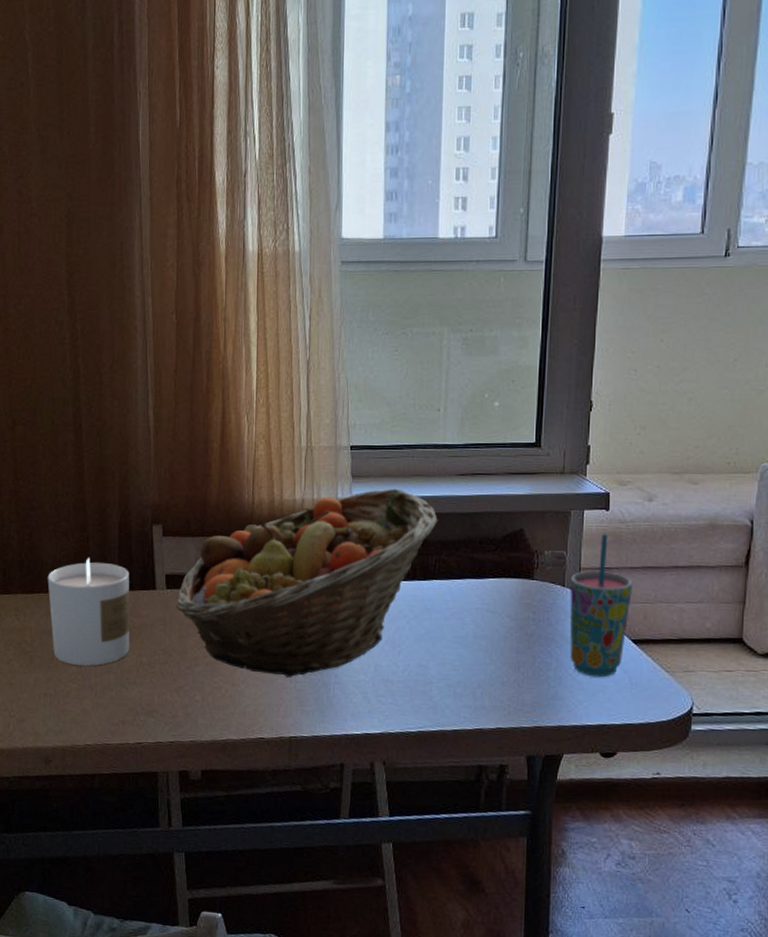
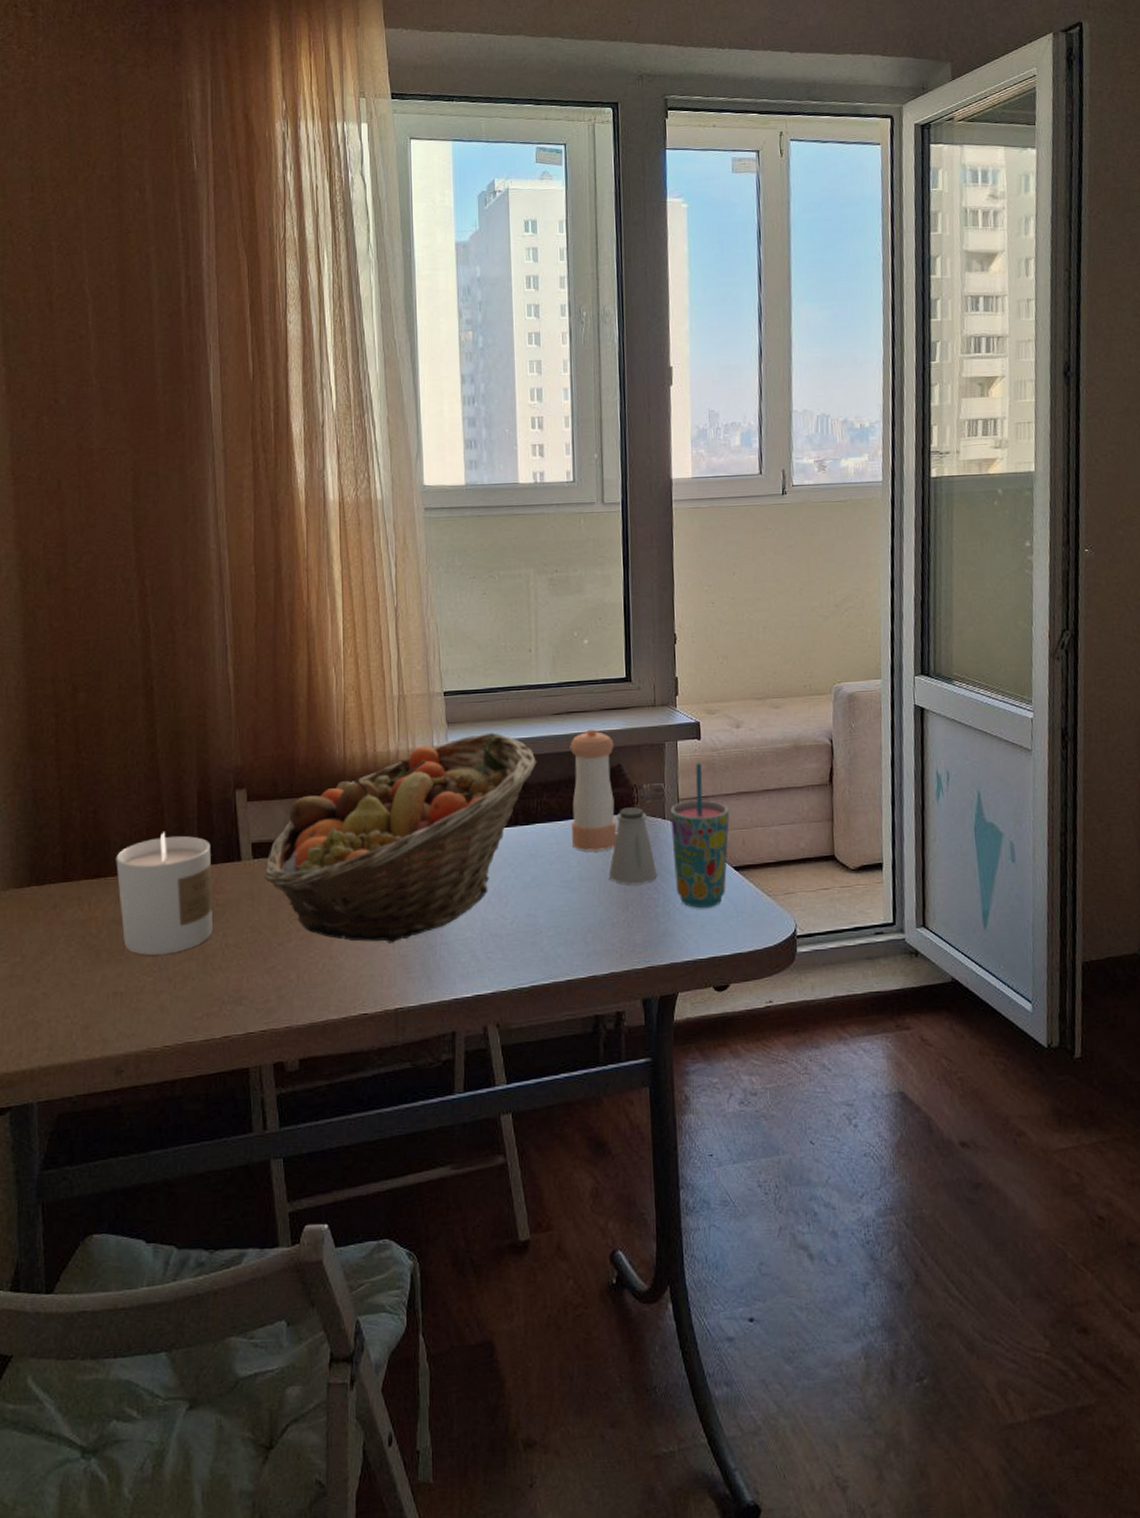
pepper shaker: none [467,491,518,612] -> present [570,728,617,851]
saltshaker: none [502,572,552,647] -> present [608,807,658,885]

